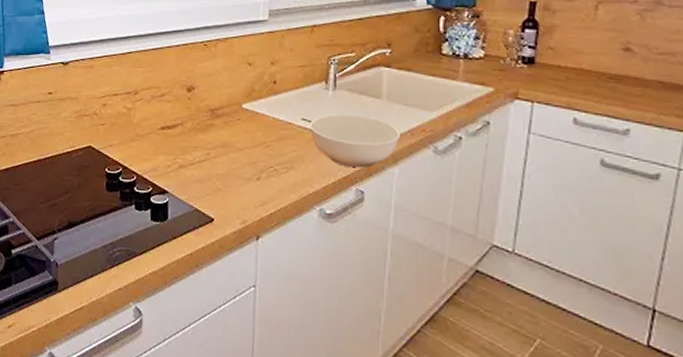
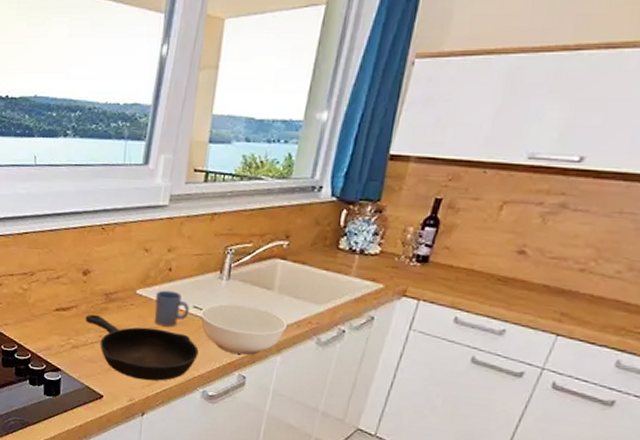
frying pan: none [191,131,311,200] -> present [85,314,199,381]
mug: none [262,103,299,141] -> present [154,290,190,327]

